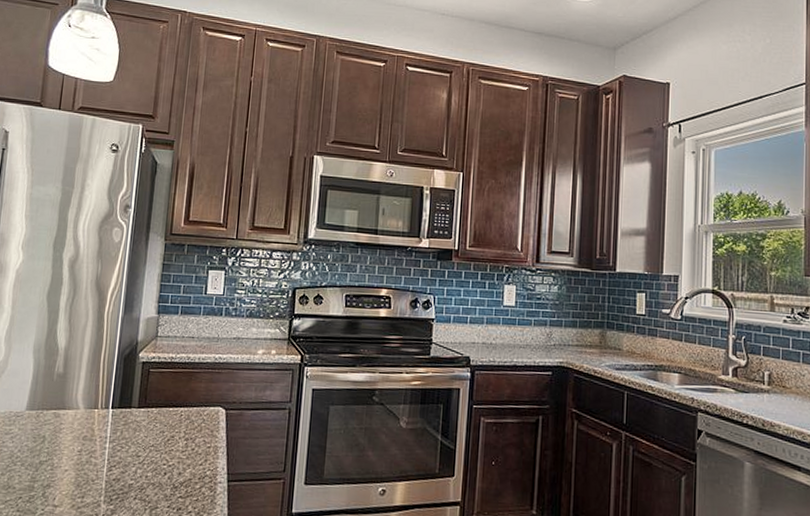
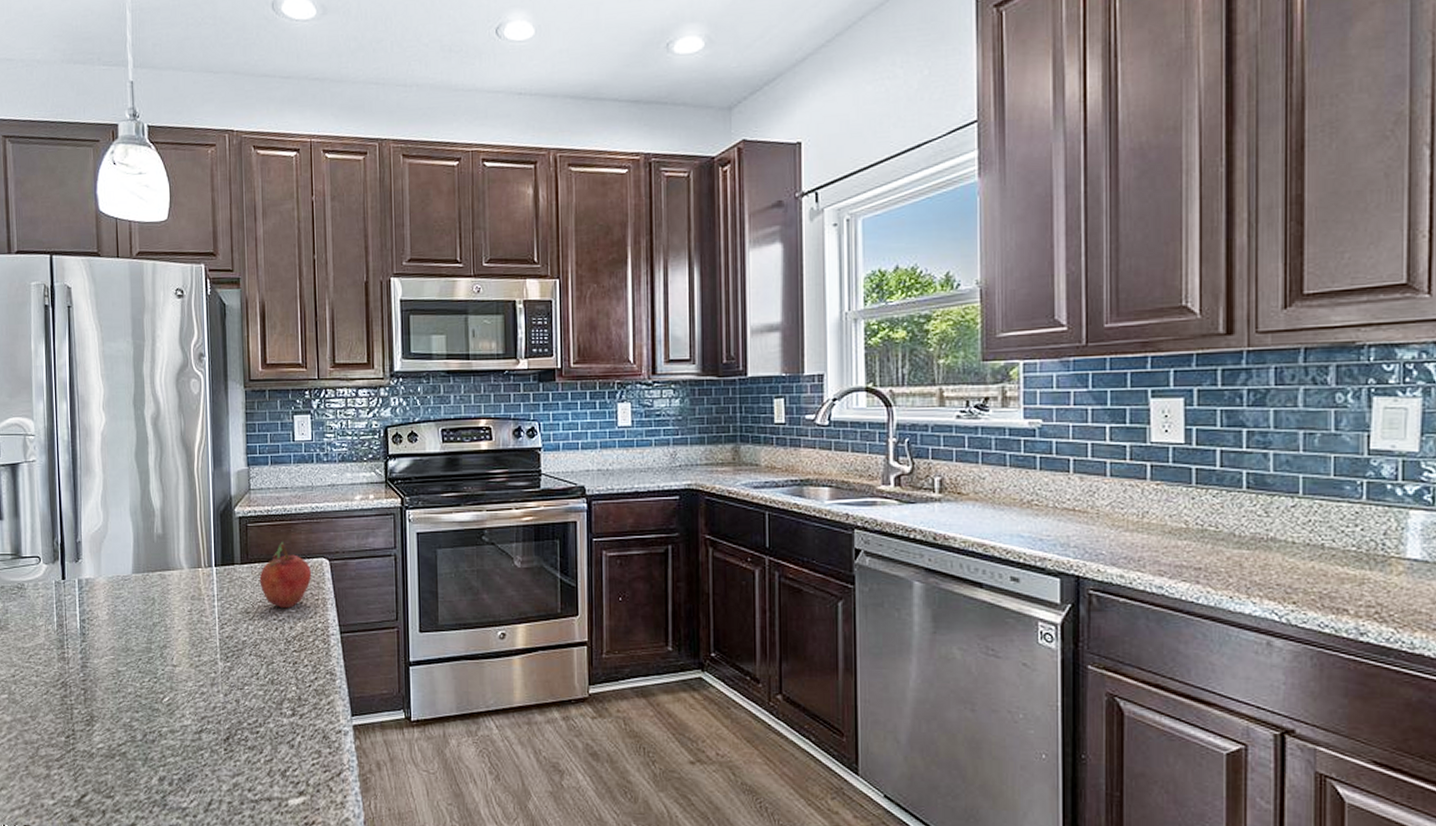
fruit: none [154,389,208,455] -> present [259,542,312,609]

